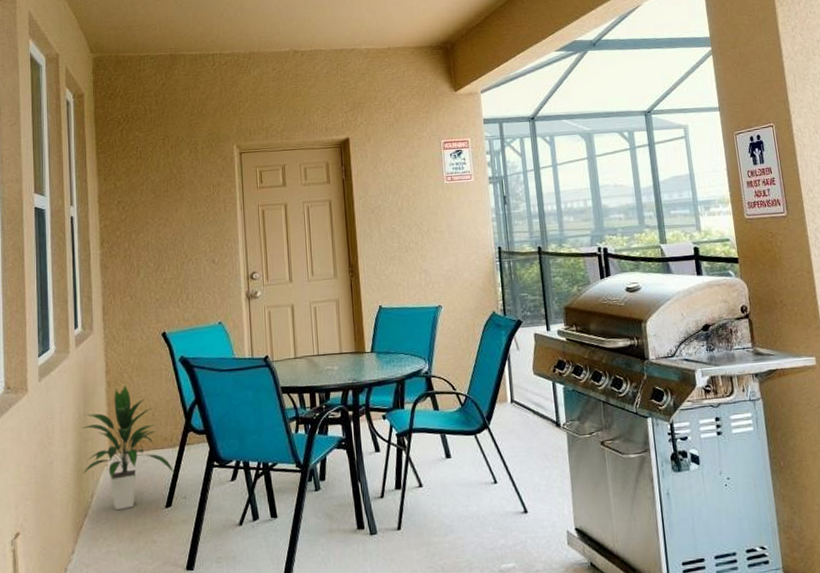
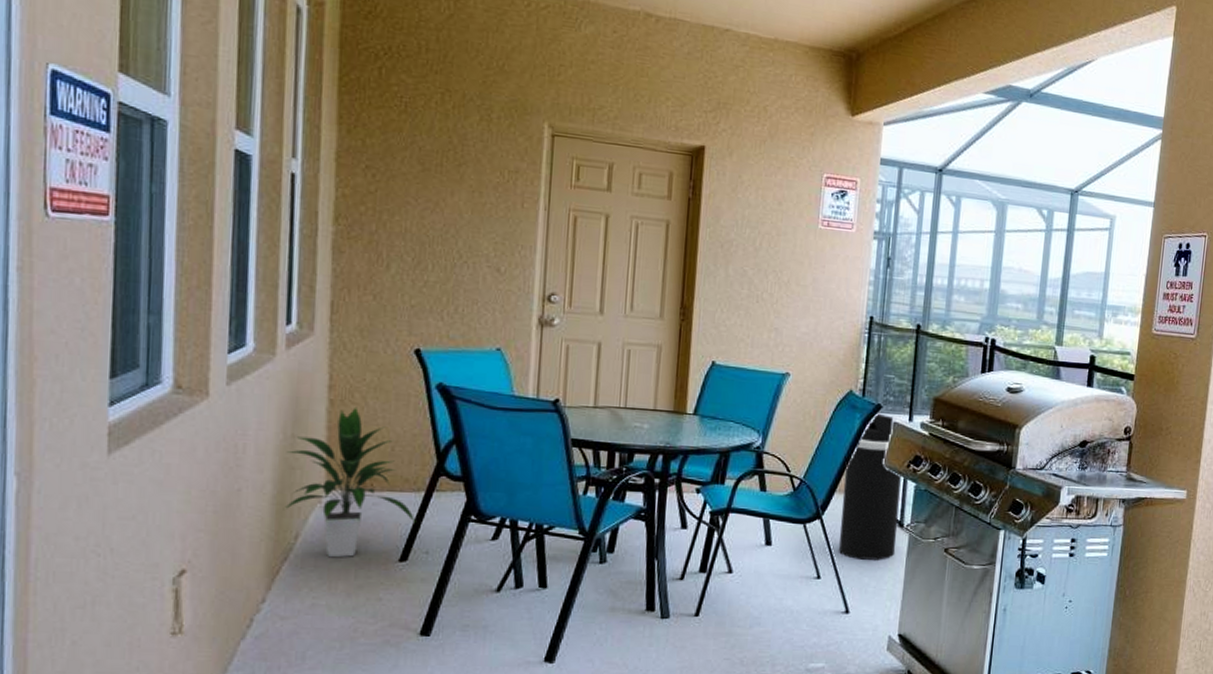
trash can: none [500,328,558,462] -> present [839,413,901,560]

